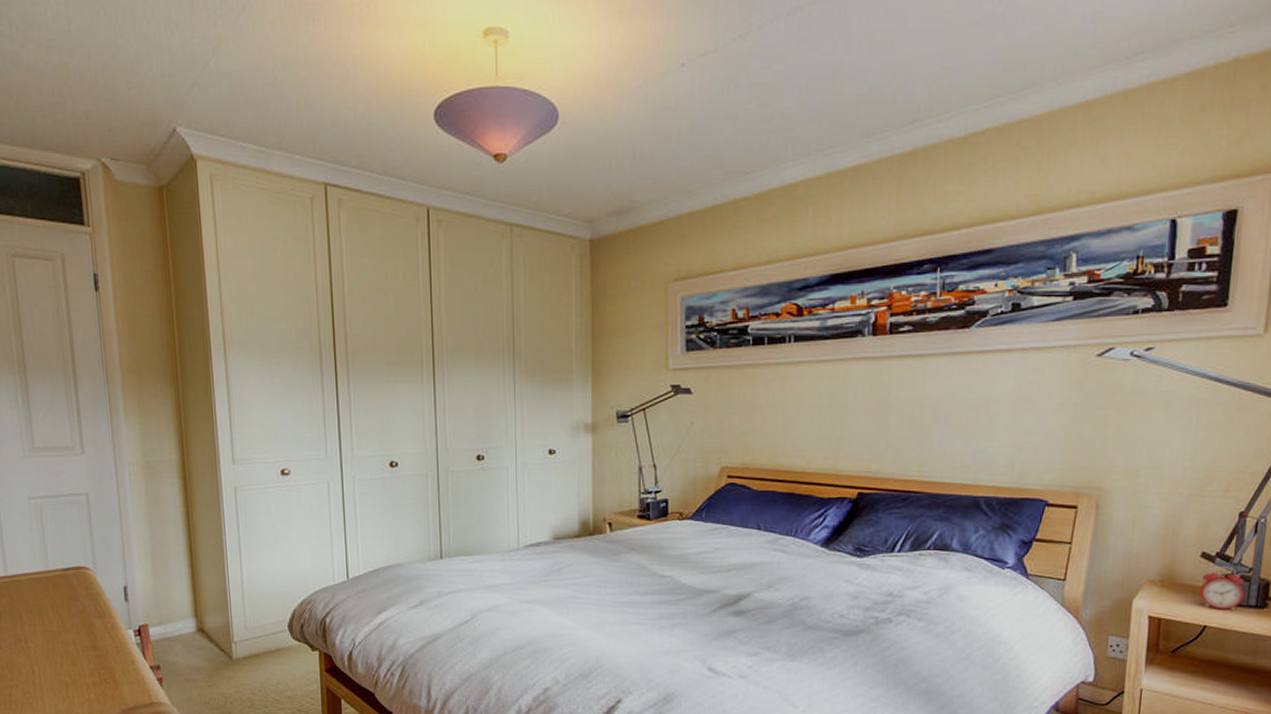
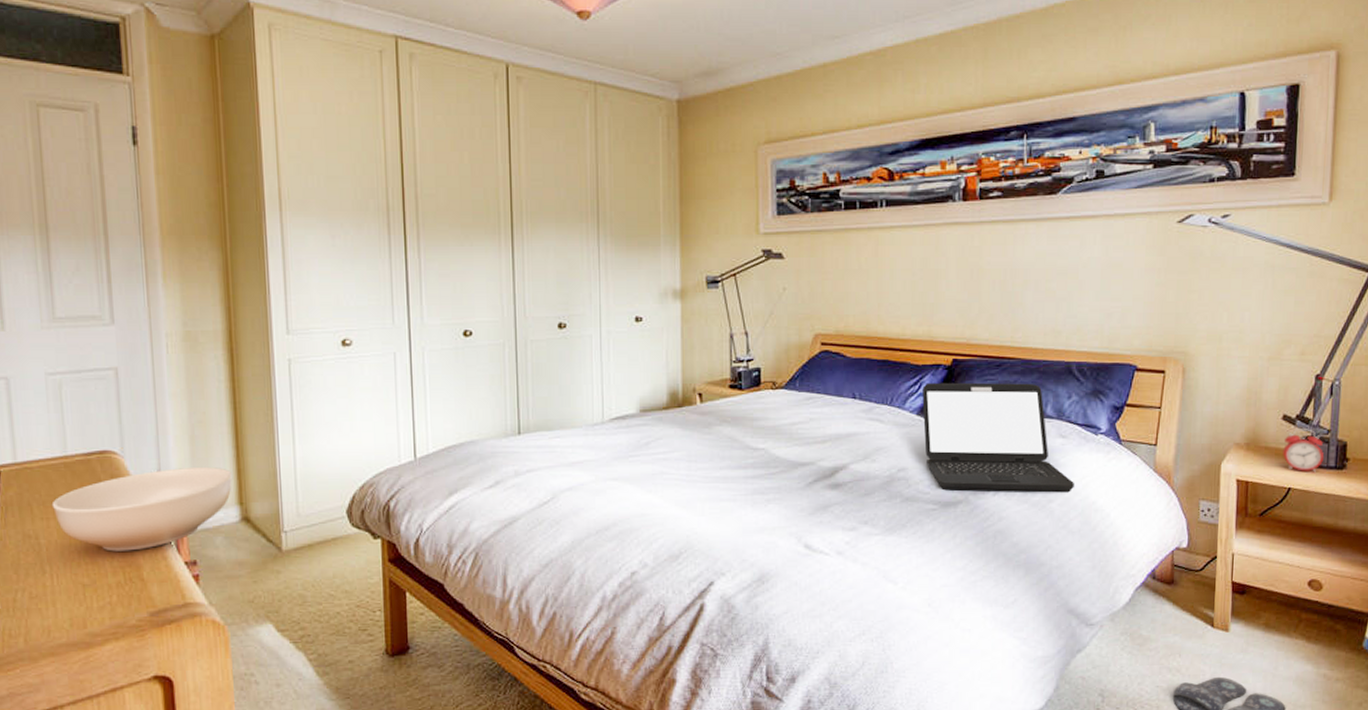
bowl: none [37,583,189,655] -> present [51,467,233,552]
laptop: none [826,515,978,625] -> present [922,382,1074,493]

